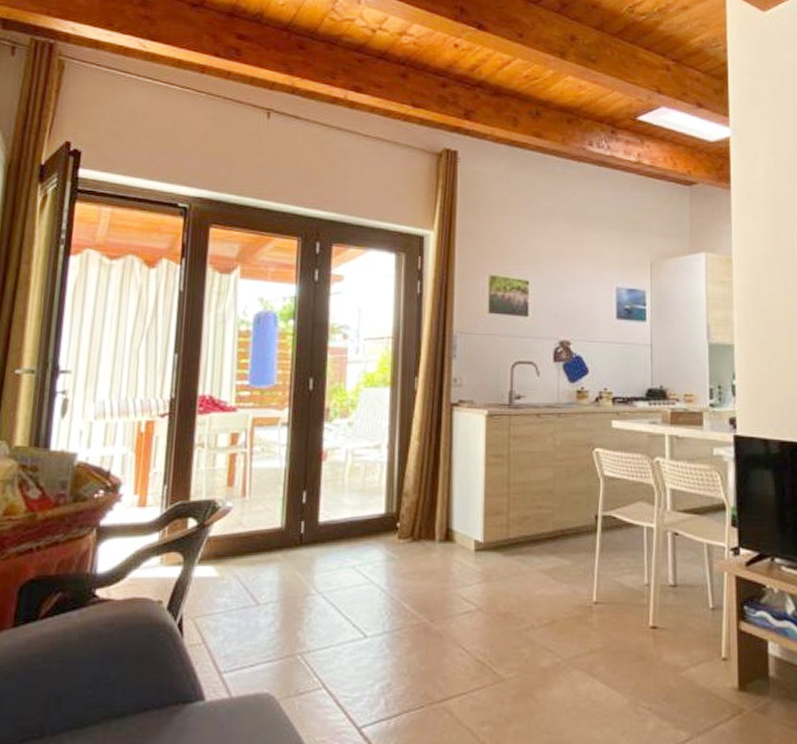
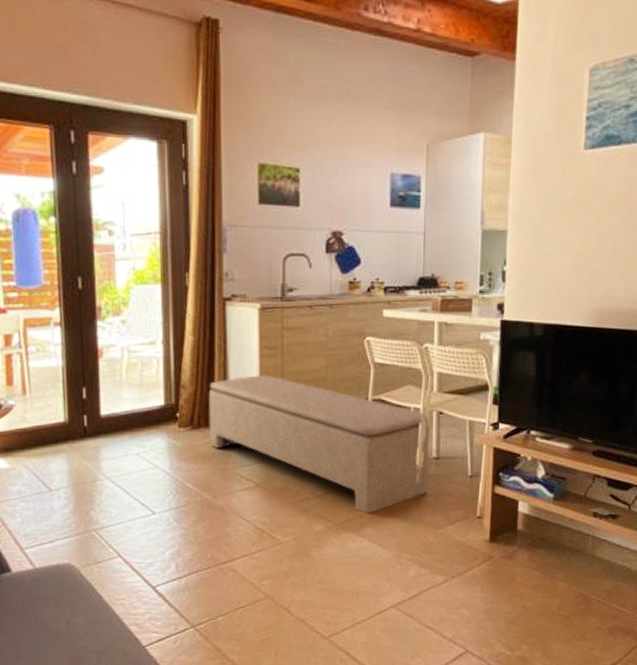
bench: none [429,483,666,649] -> present [208,373,430,514]

